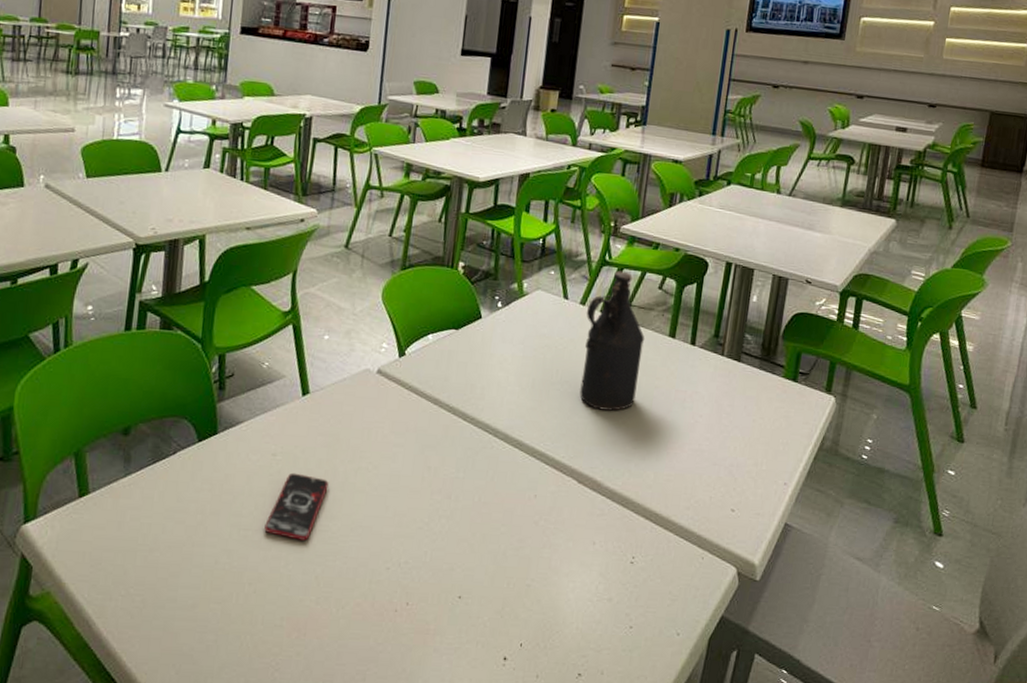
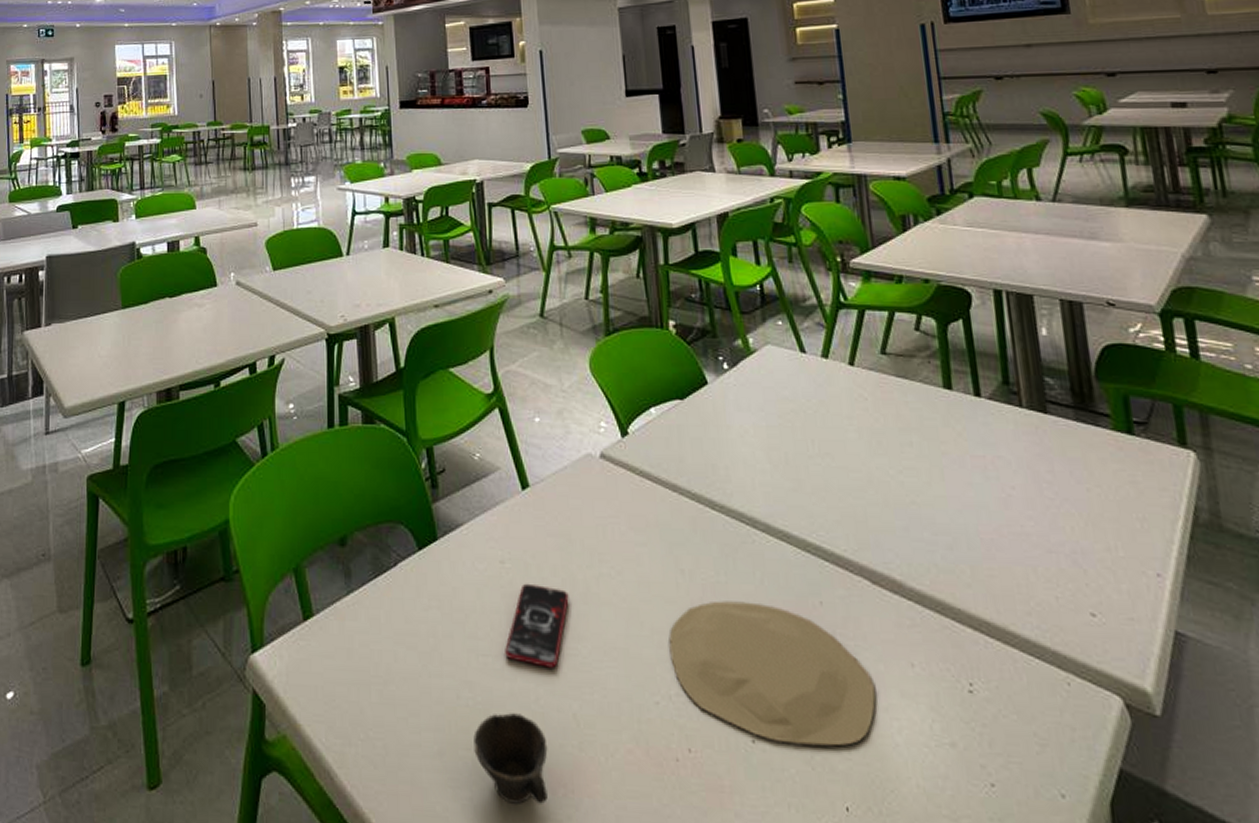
cup: none [224,575,289,645] -> present [473,713,548,806]
plate: none [405,492,562,601] -> present [669,601,876,747]
bottle: present [579,270,645,411] -> none [831,313,920,487]

